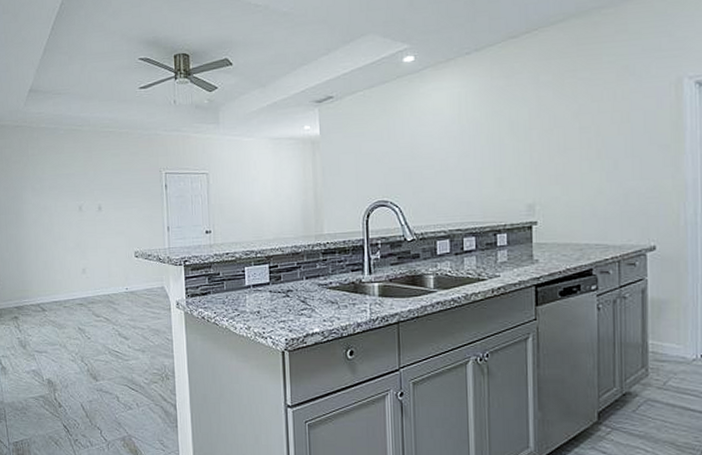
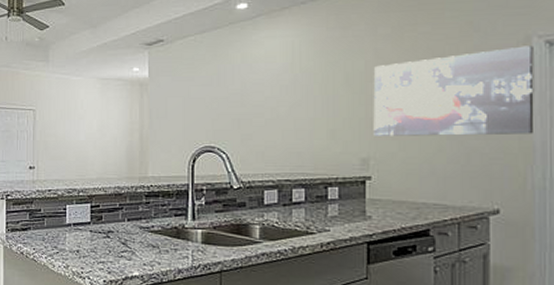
wall art: none [537,87,686,182] -> present [373,45,534,136]

